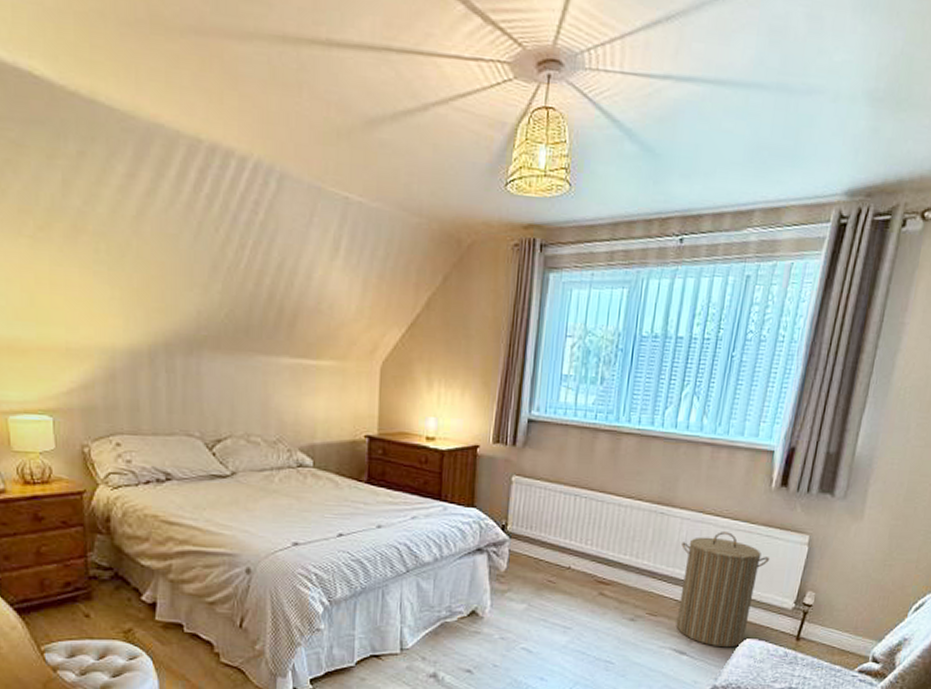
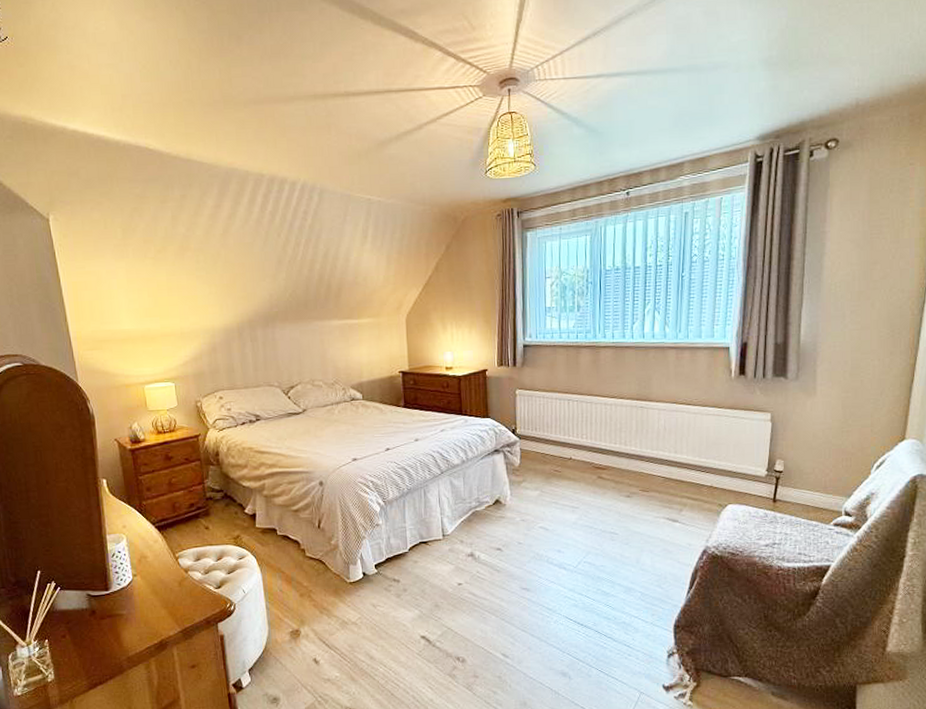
laundry hamper: present [676,532,770,648] -> none [662,417,740,514]

